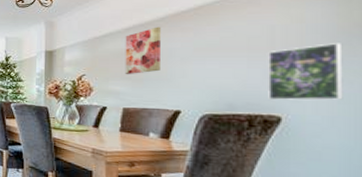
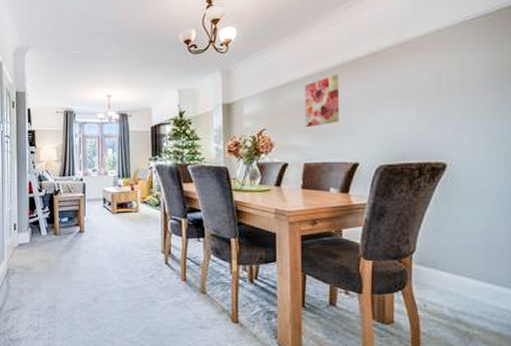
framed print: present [268,43,343,100] -> none [435,88,497,147]

